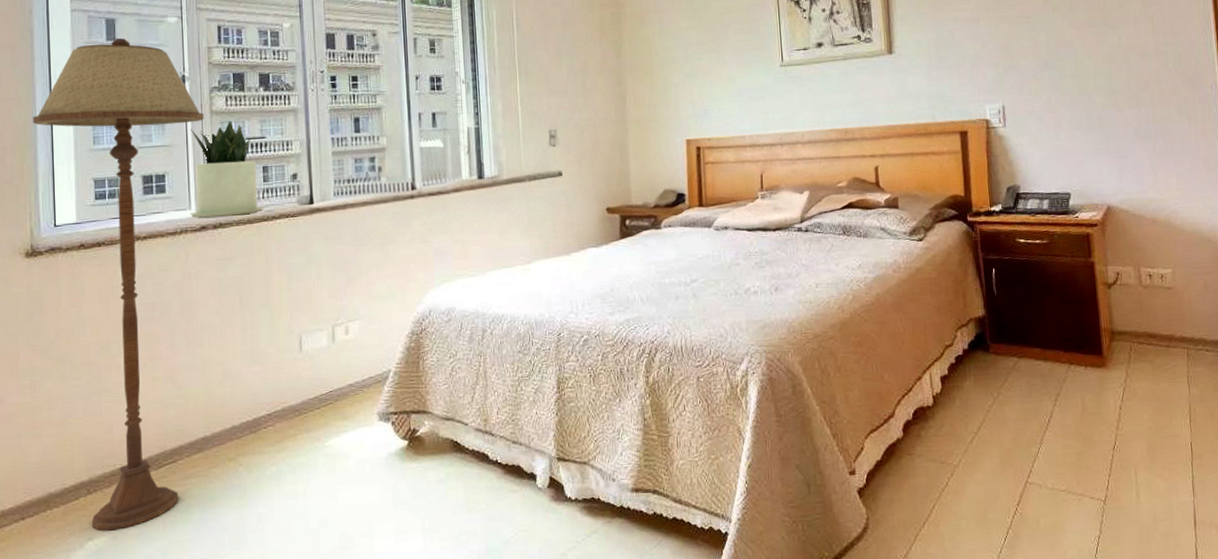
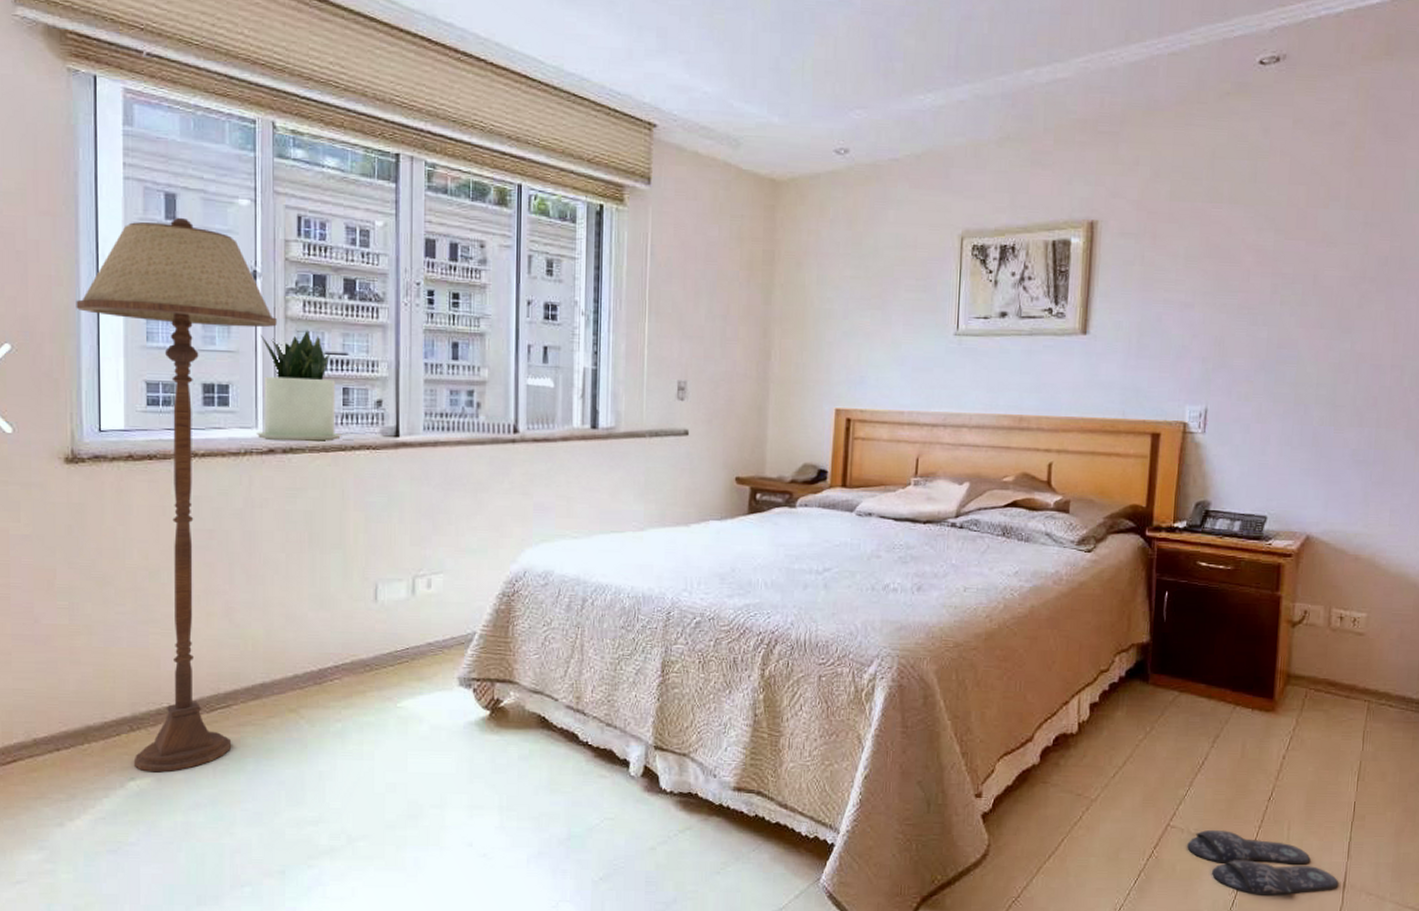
slippers: none [1047,482,1190,540] -> present [1187,830,1339,896]

